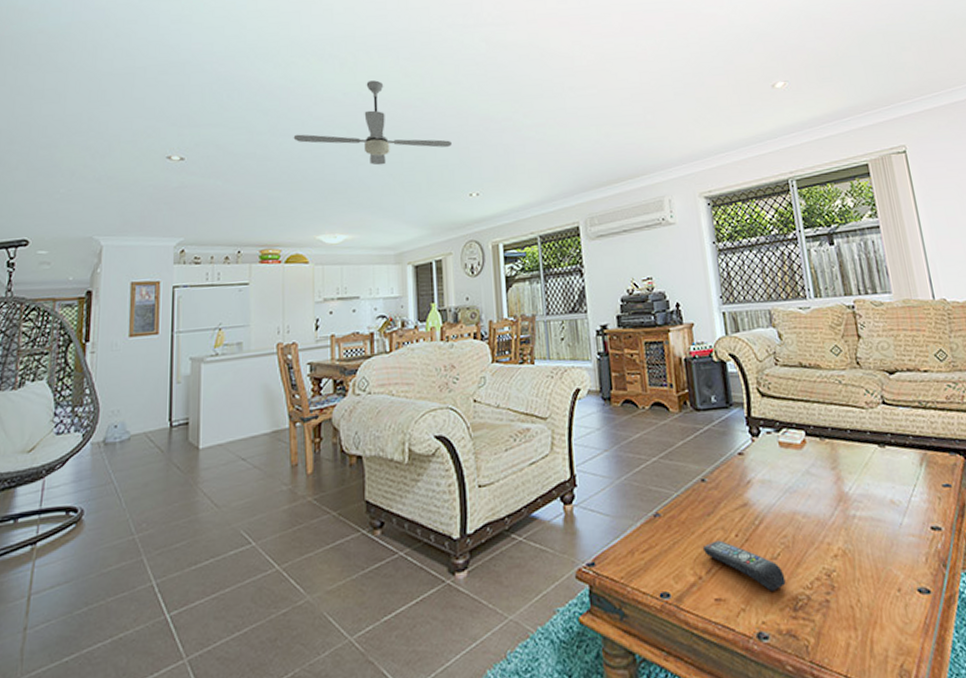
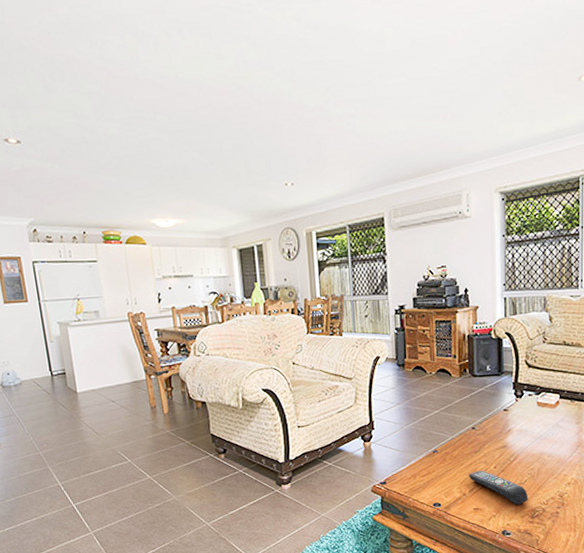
ceiling fan: present [293,80,452,166] -> none [118,62,267,153]

